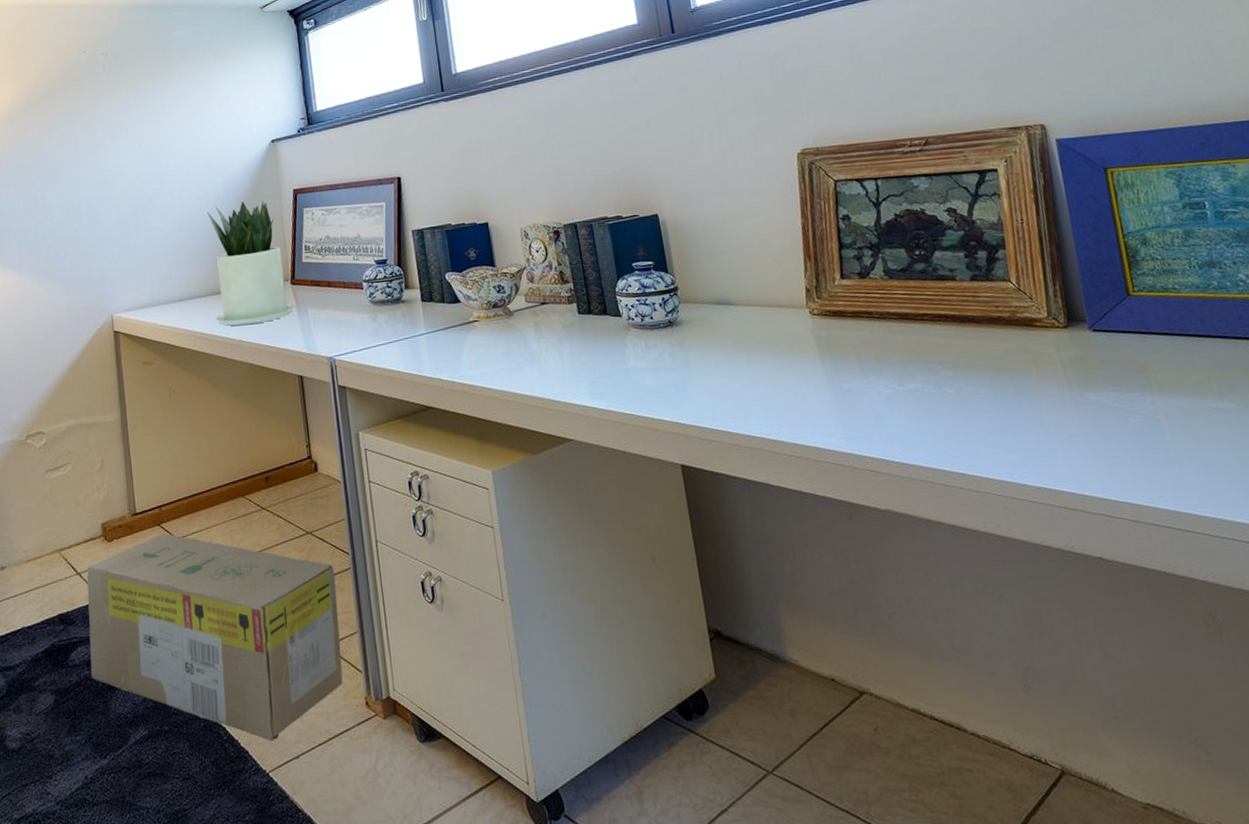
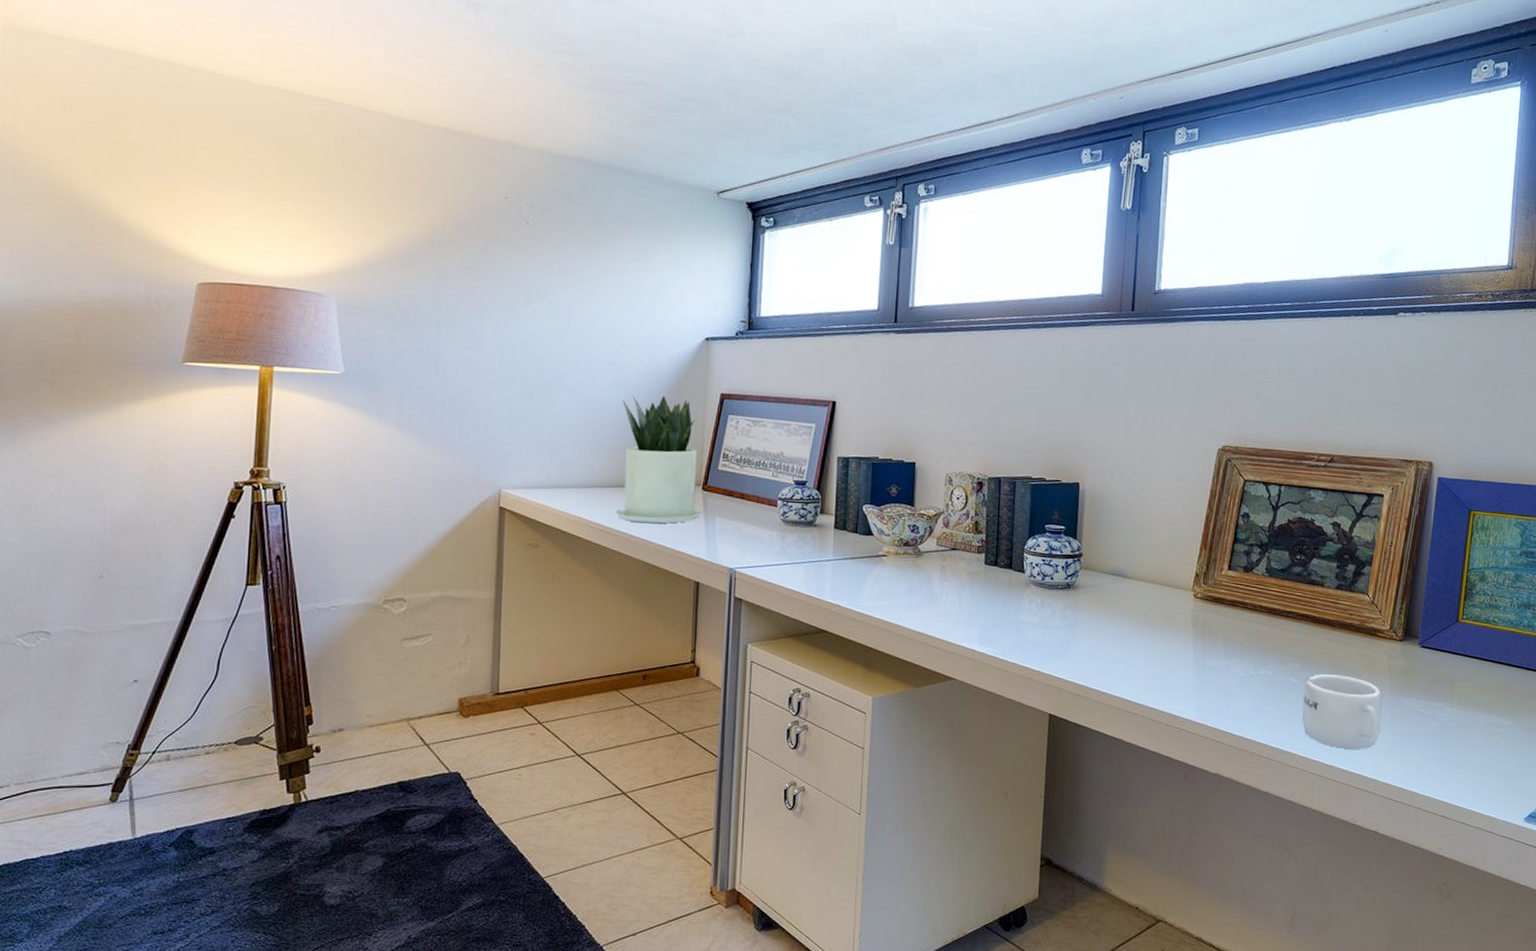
cardboard box: present [86,532,343,742] -> none [427,715,700,919]
mug: none [962,376,1071,463] -> present [1302,674,1383,749]

